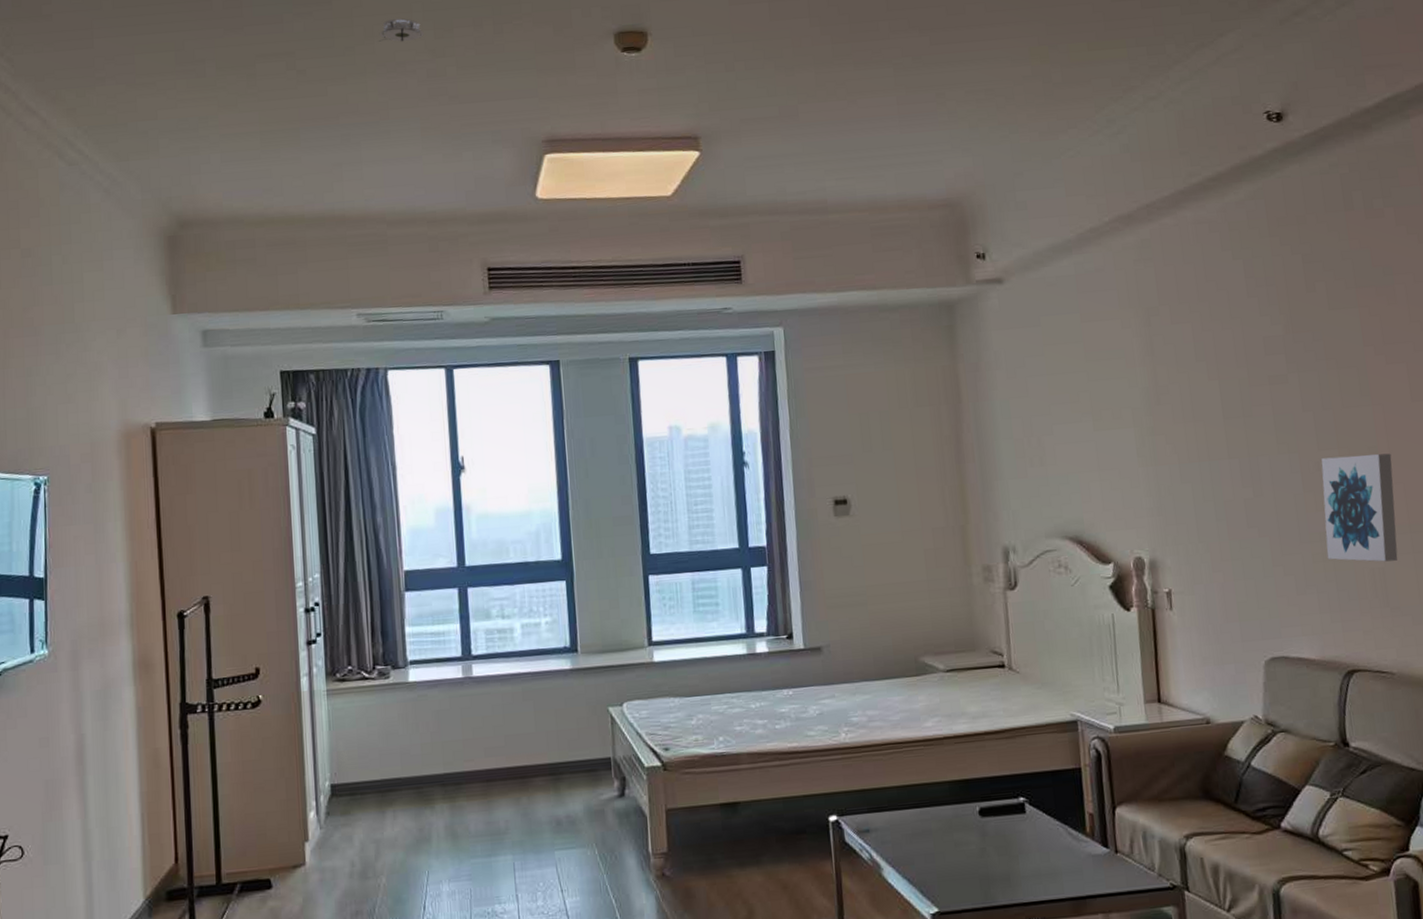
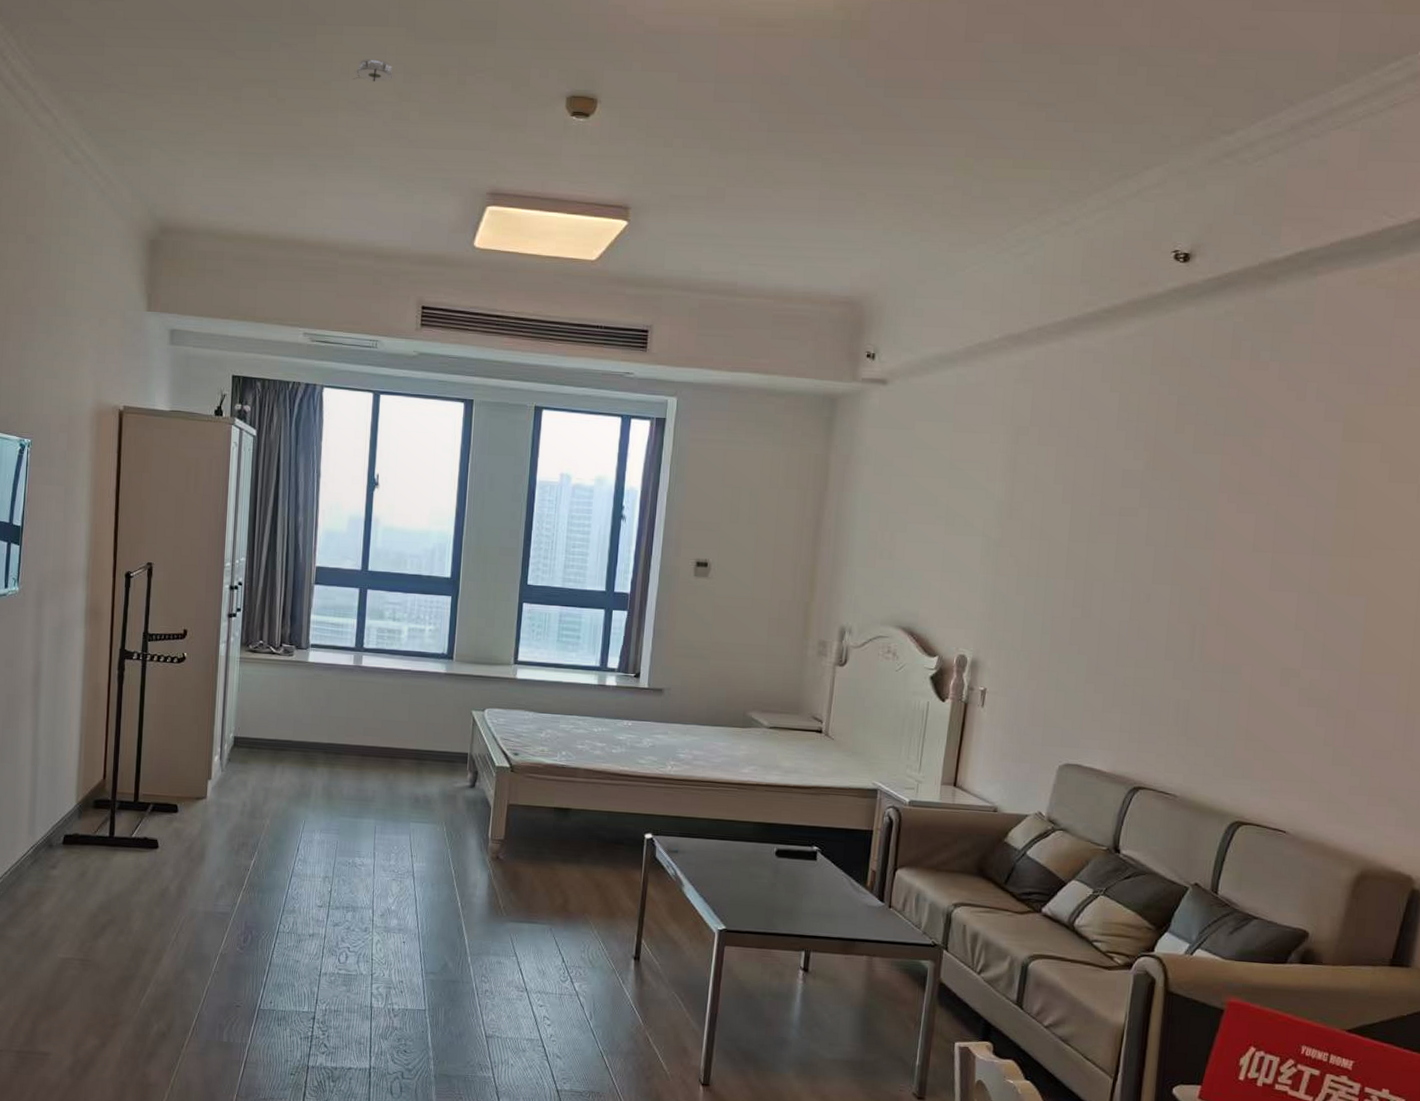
wall art: present [1321,453,1398,562] -> none [1138,591,1221,696]

